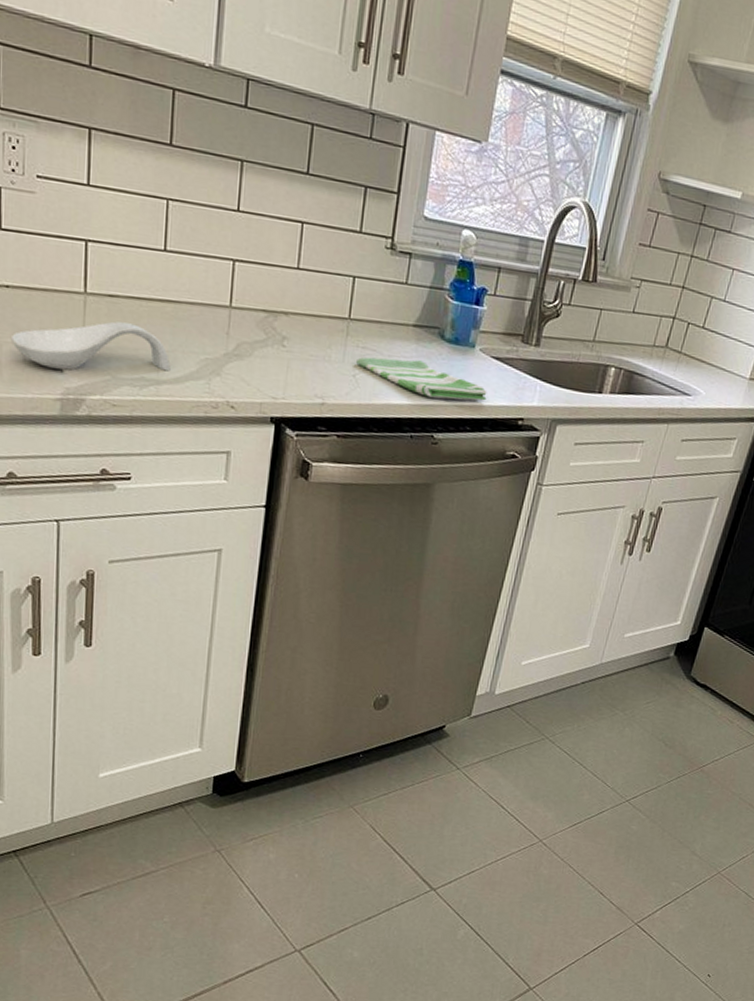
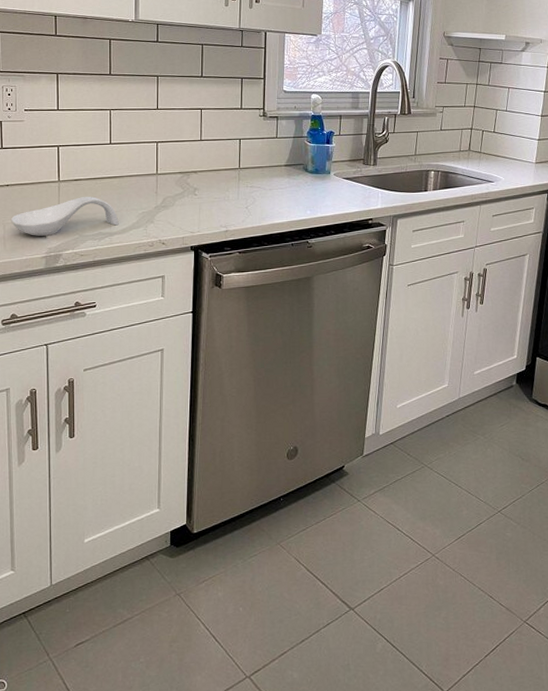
dish towel: present [356,357,487,401] -> none [247,189,343,214]

